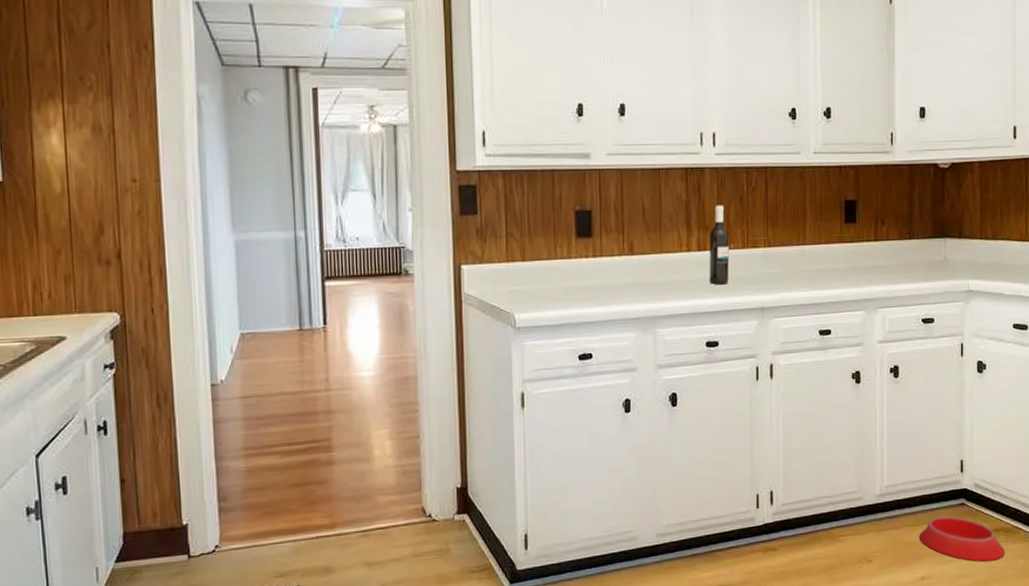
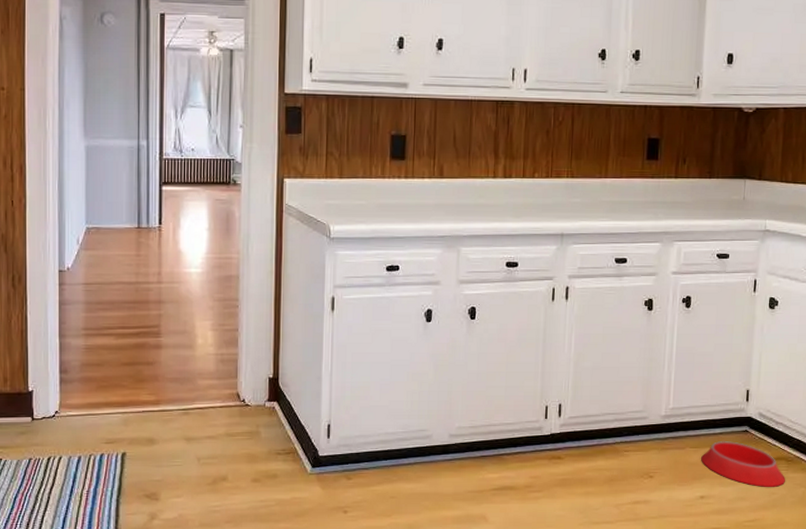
wine bottle: present [709,205,730,285] -> none [513,136,534,211]

